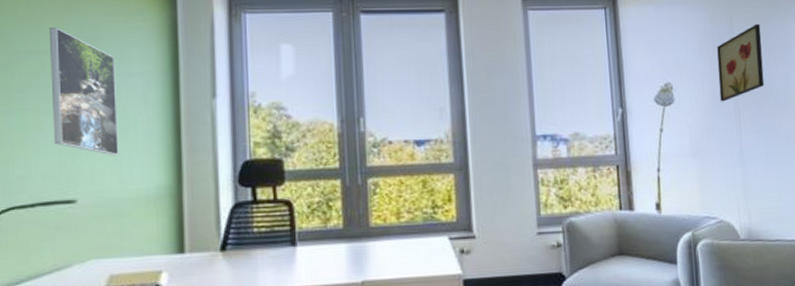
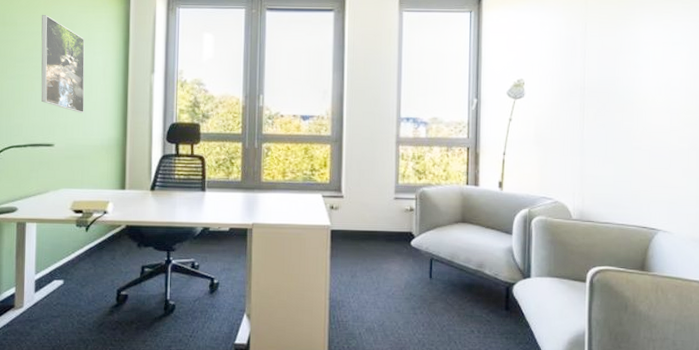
wall art: present [717,24,765,102] -> none [567,30,613,98]

